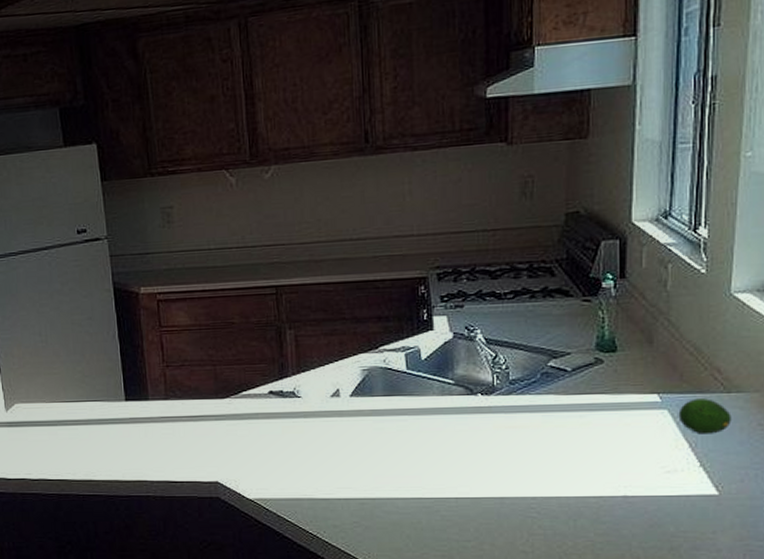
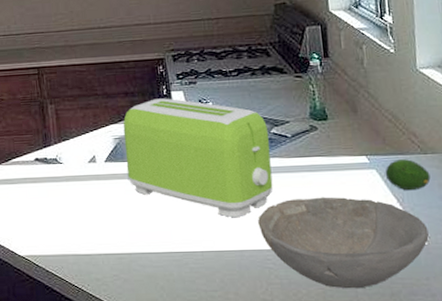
toaster: none [373,324,546,462] -> present [123,98,273,218]
bowl: none [524,439,721,542] -> present [258,197,429,289]

